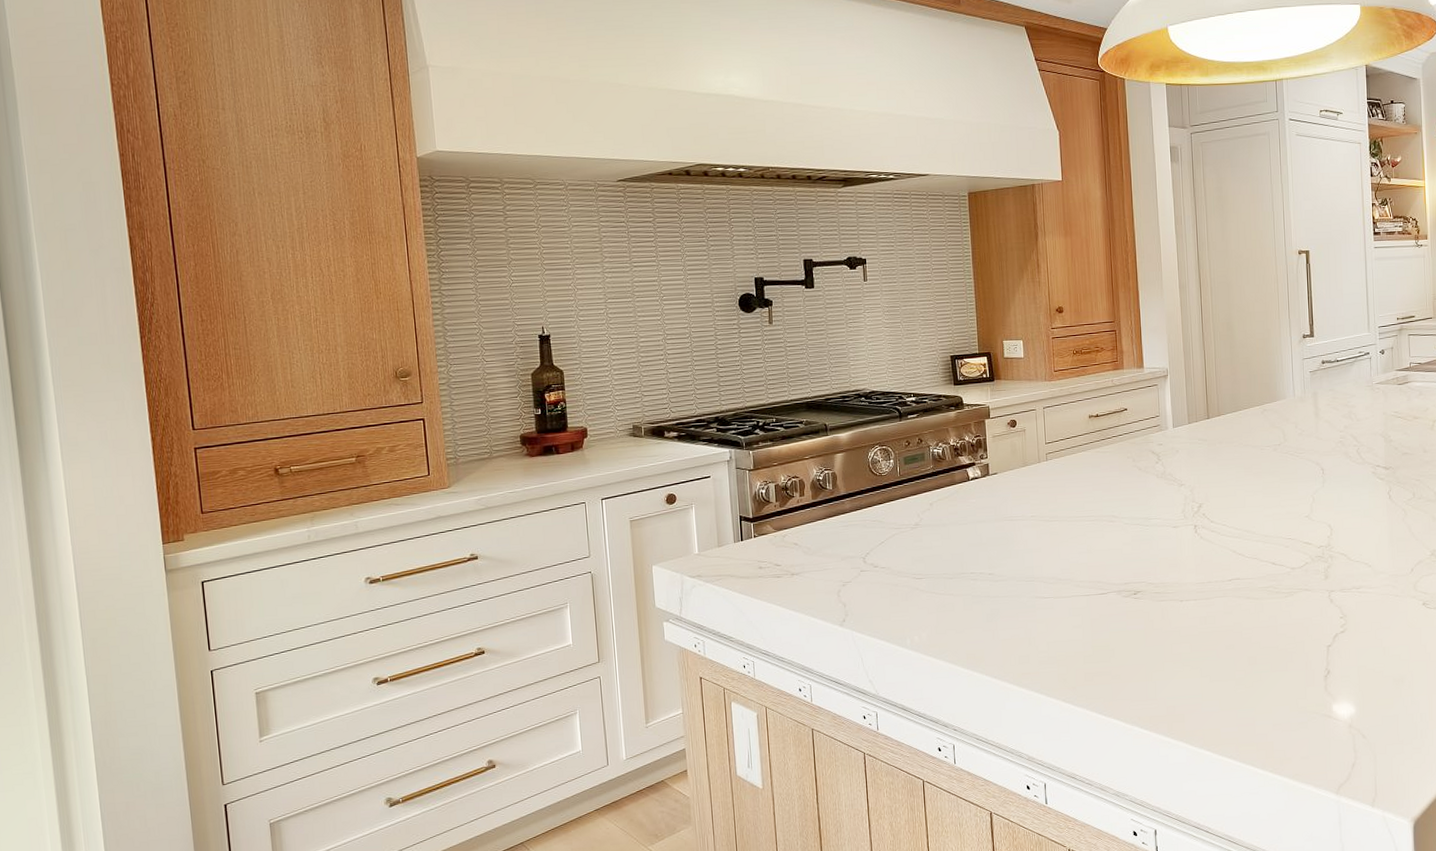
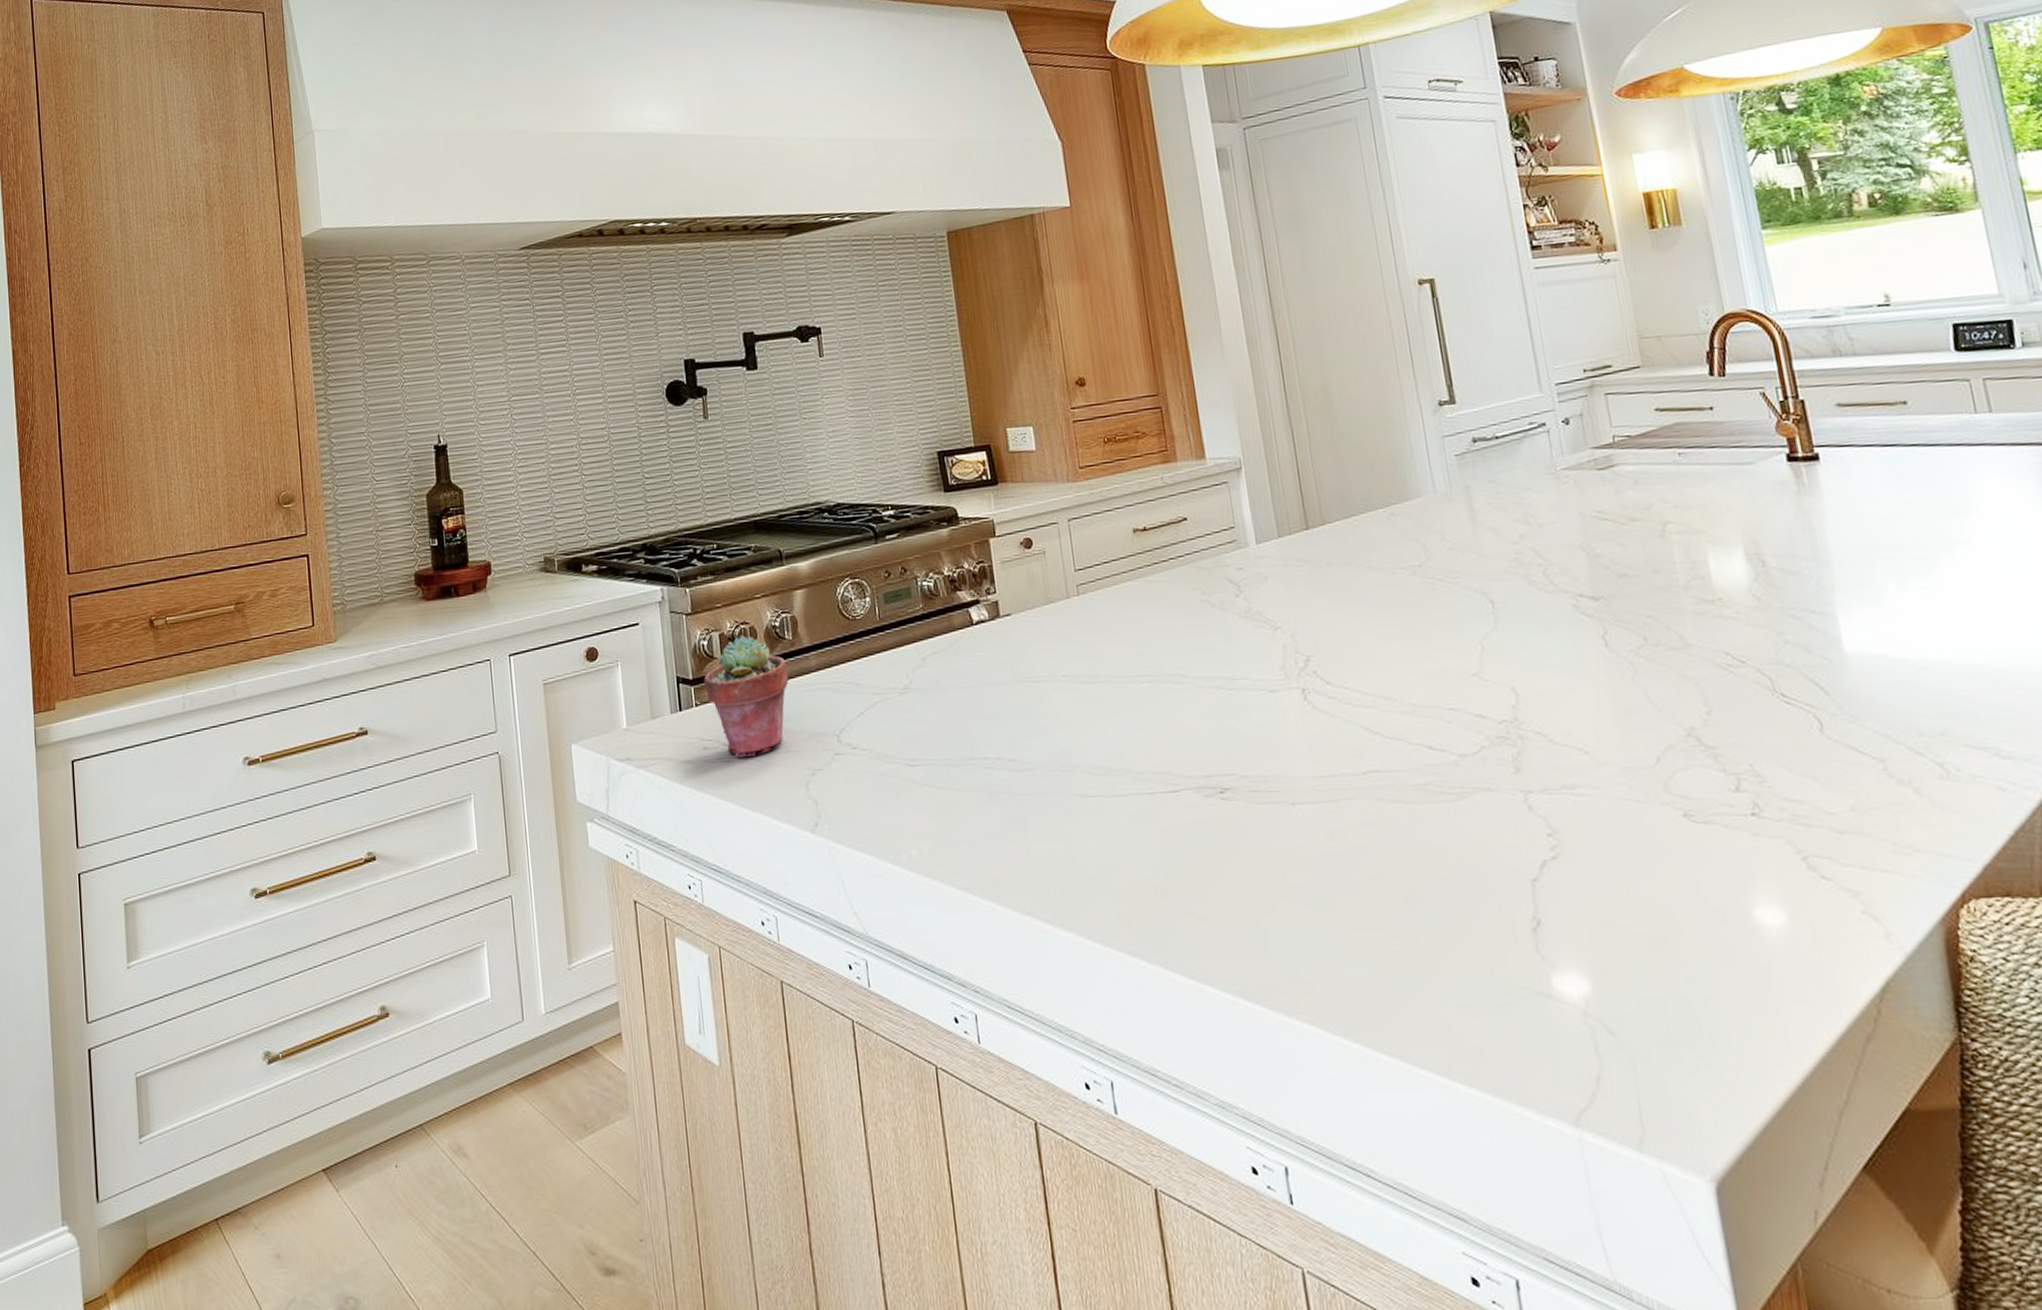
potted succulent: none [761,486,828,575] -> present [703,635,789,758]

